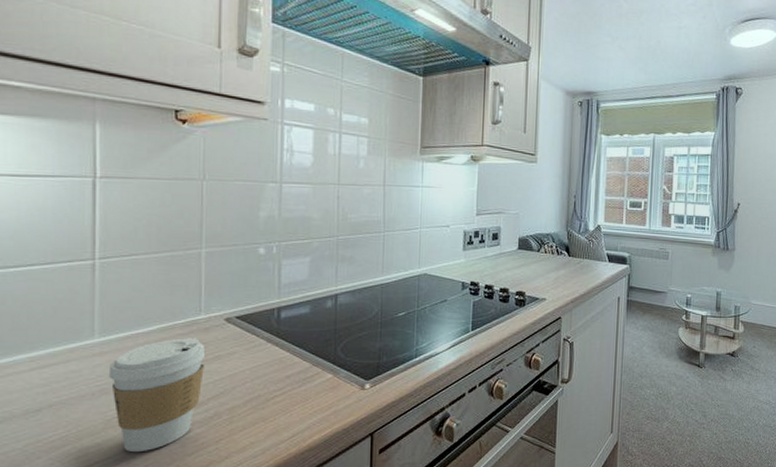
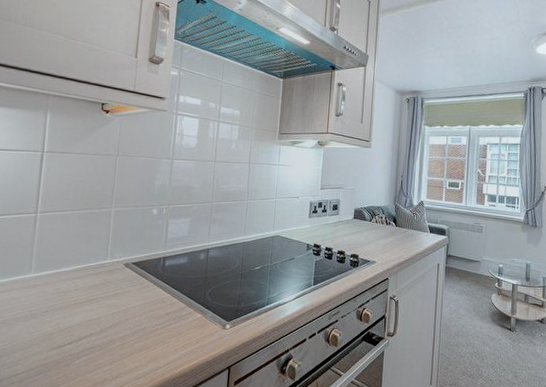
coffee cup: present [108,338,206,453] -> none [38,277,108,367]

